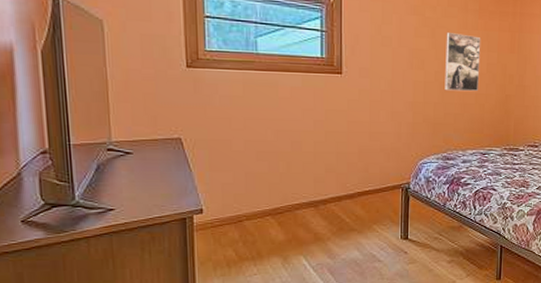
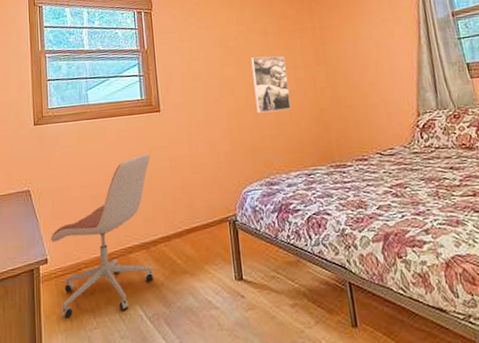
office chair: none [206,114,326,265] -> present [50,152,154,319]

